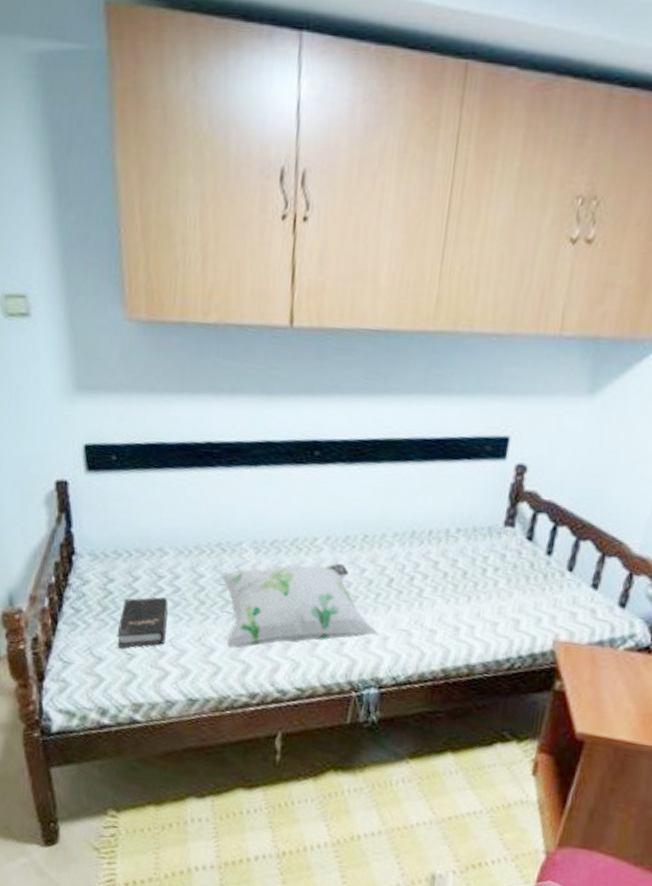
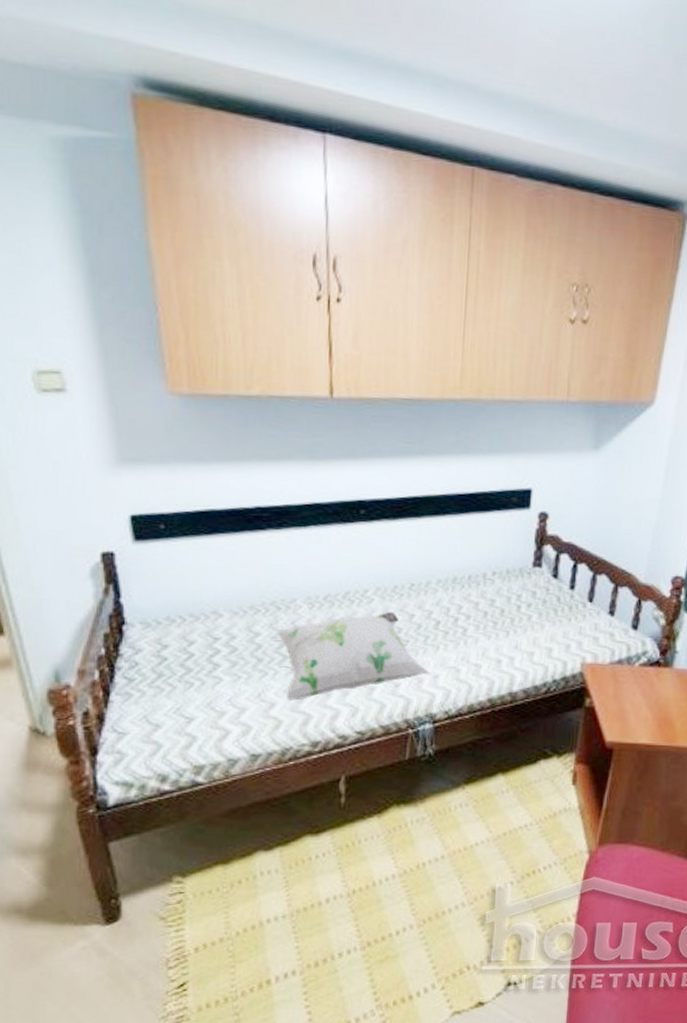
hardback book: present [117,597,168,648] -> none [174,659,226,712]

